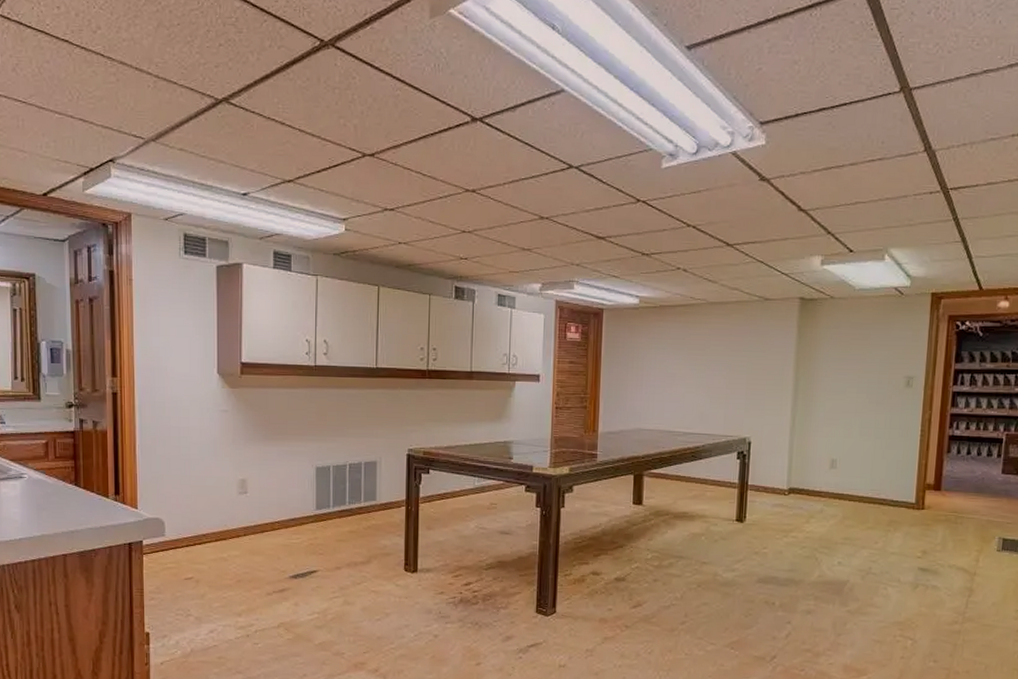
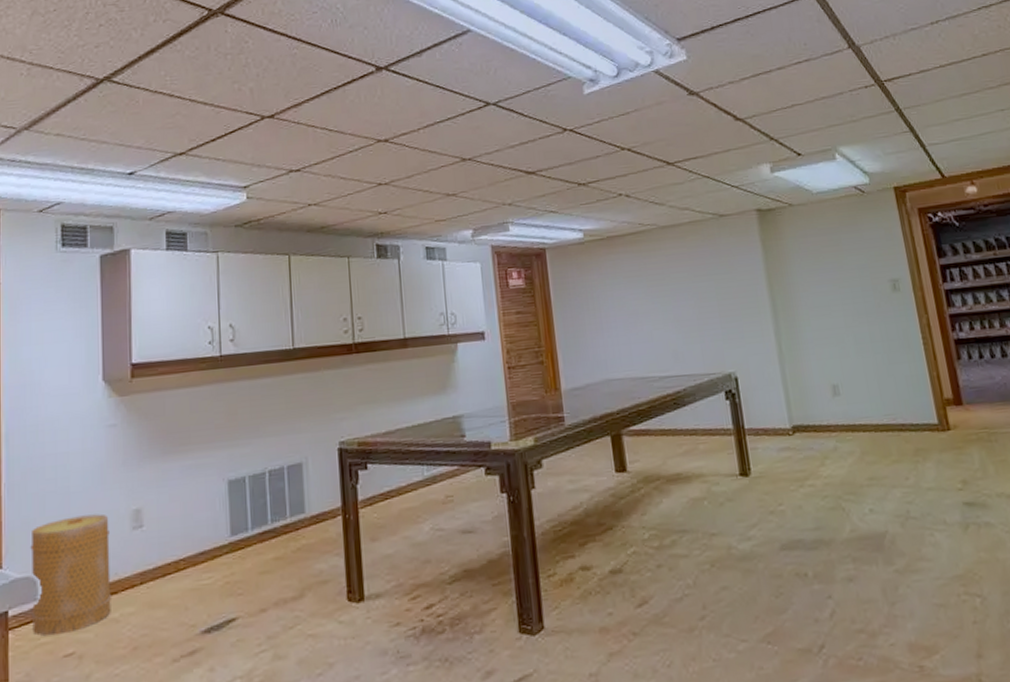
basket: none [159,478,222,563] -> present [30,514,112,637]

